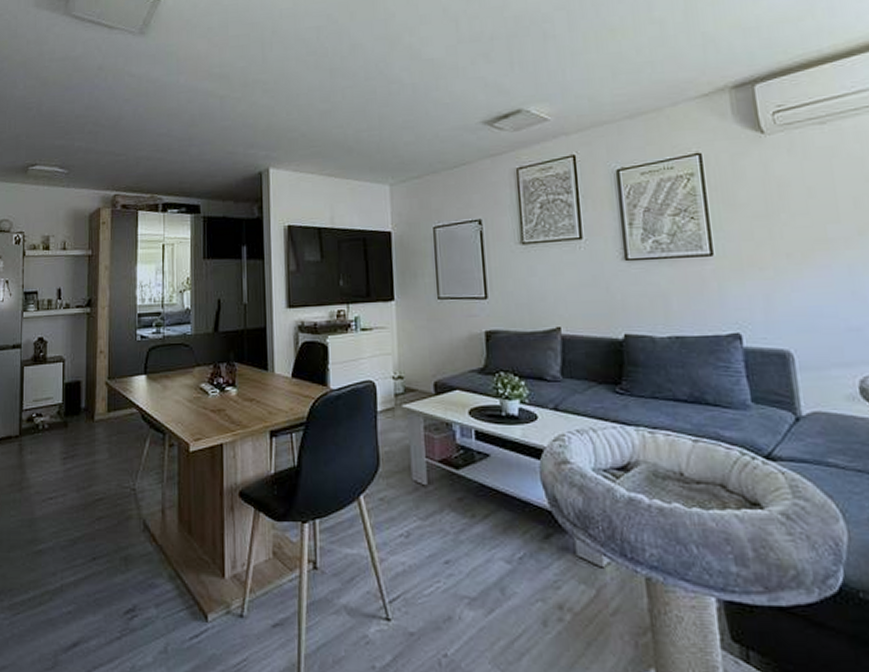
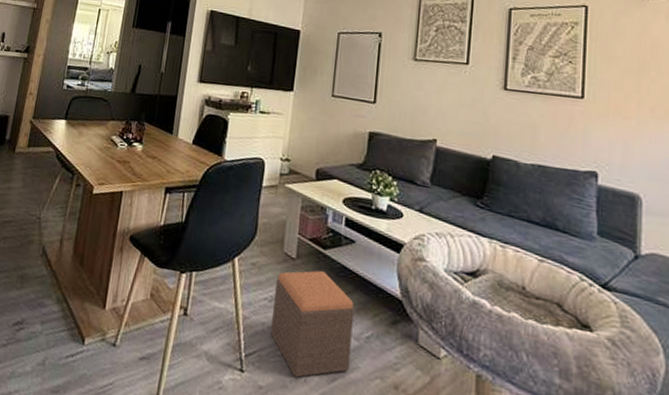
footstool: none [410,493,506,616] -> present [271,270,354,378]

